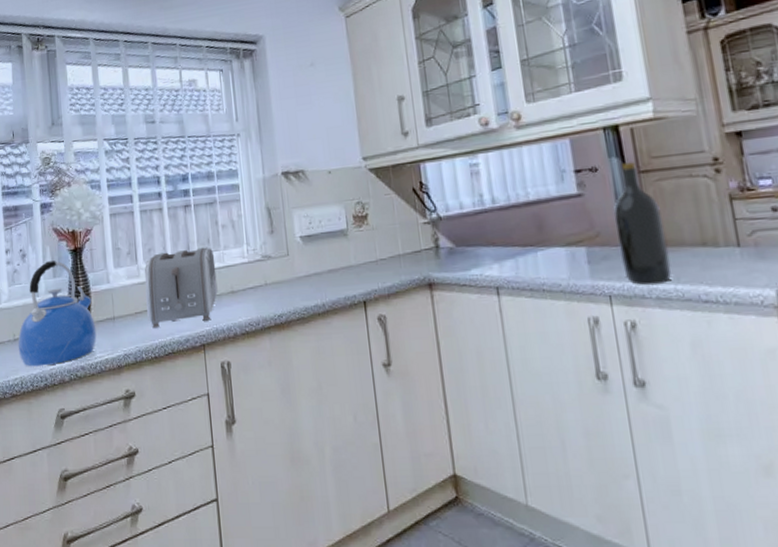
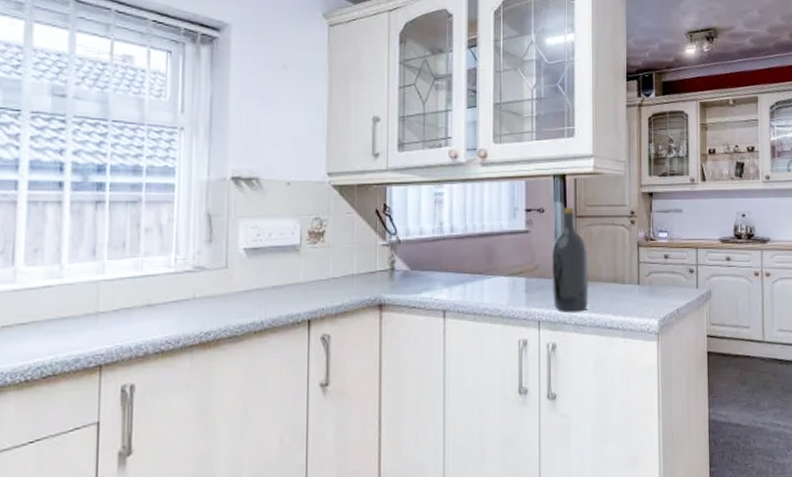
toaster: present [144,247,218,329] -> none [19,252,130,346]

